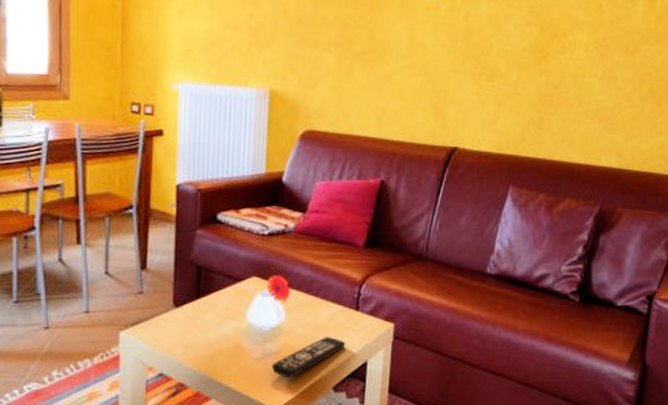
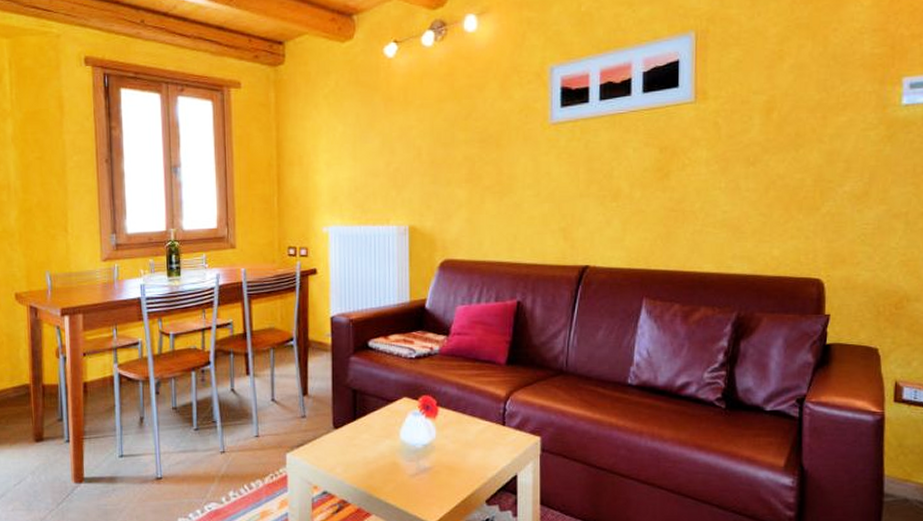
remote control: present [271,337,346,378] -> none [426,452,495,493]

